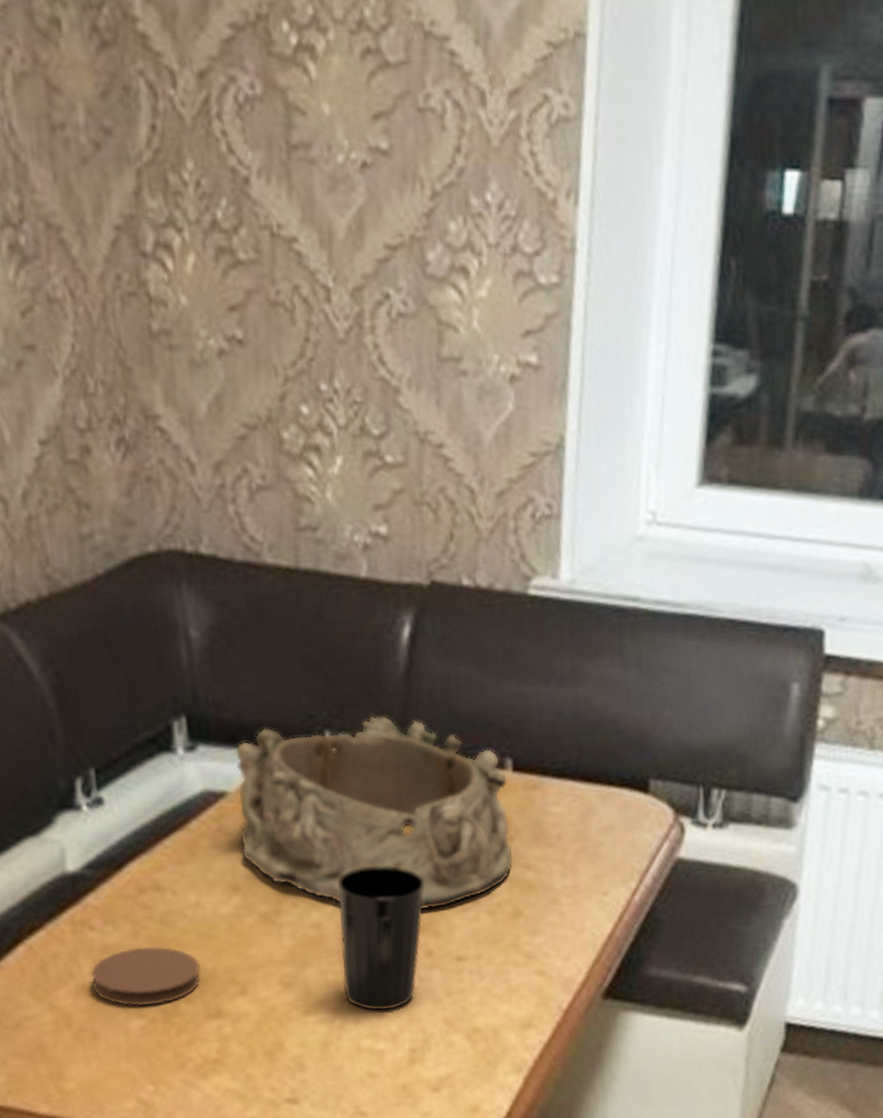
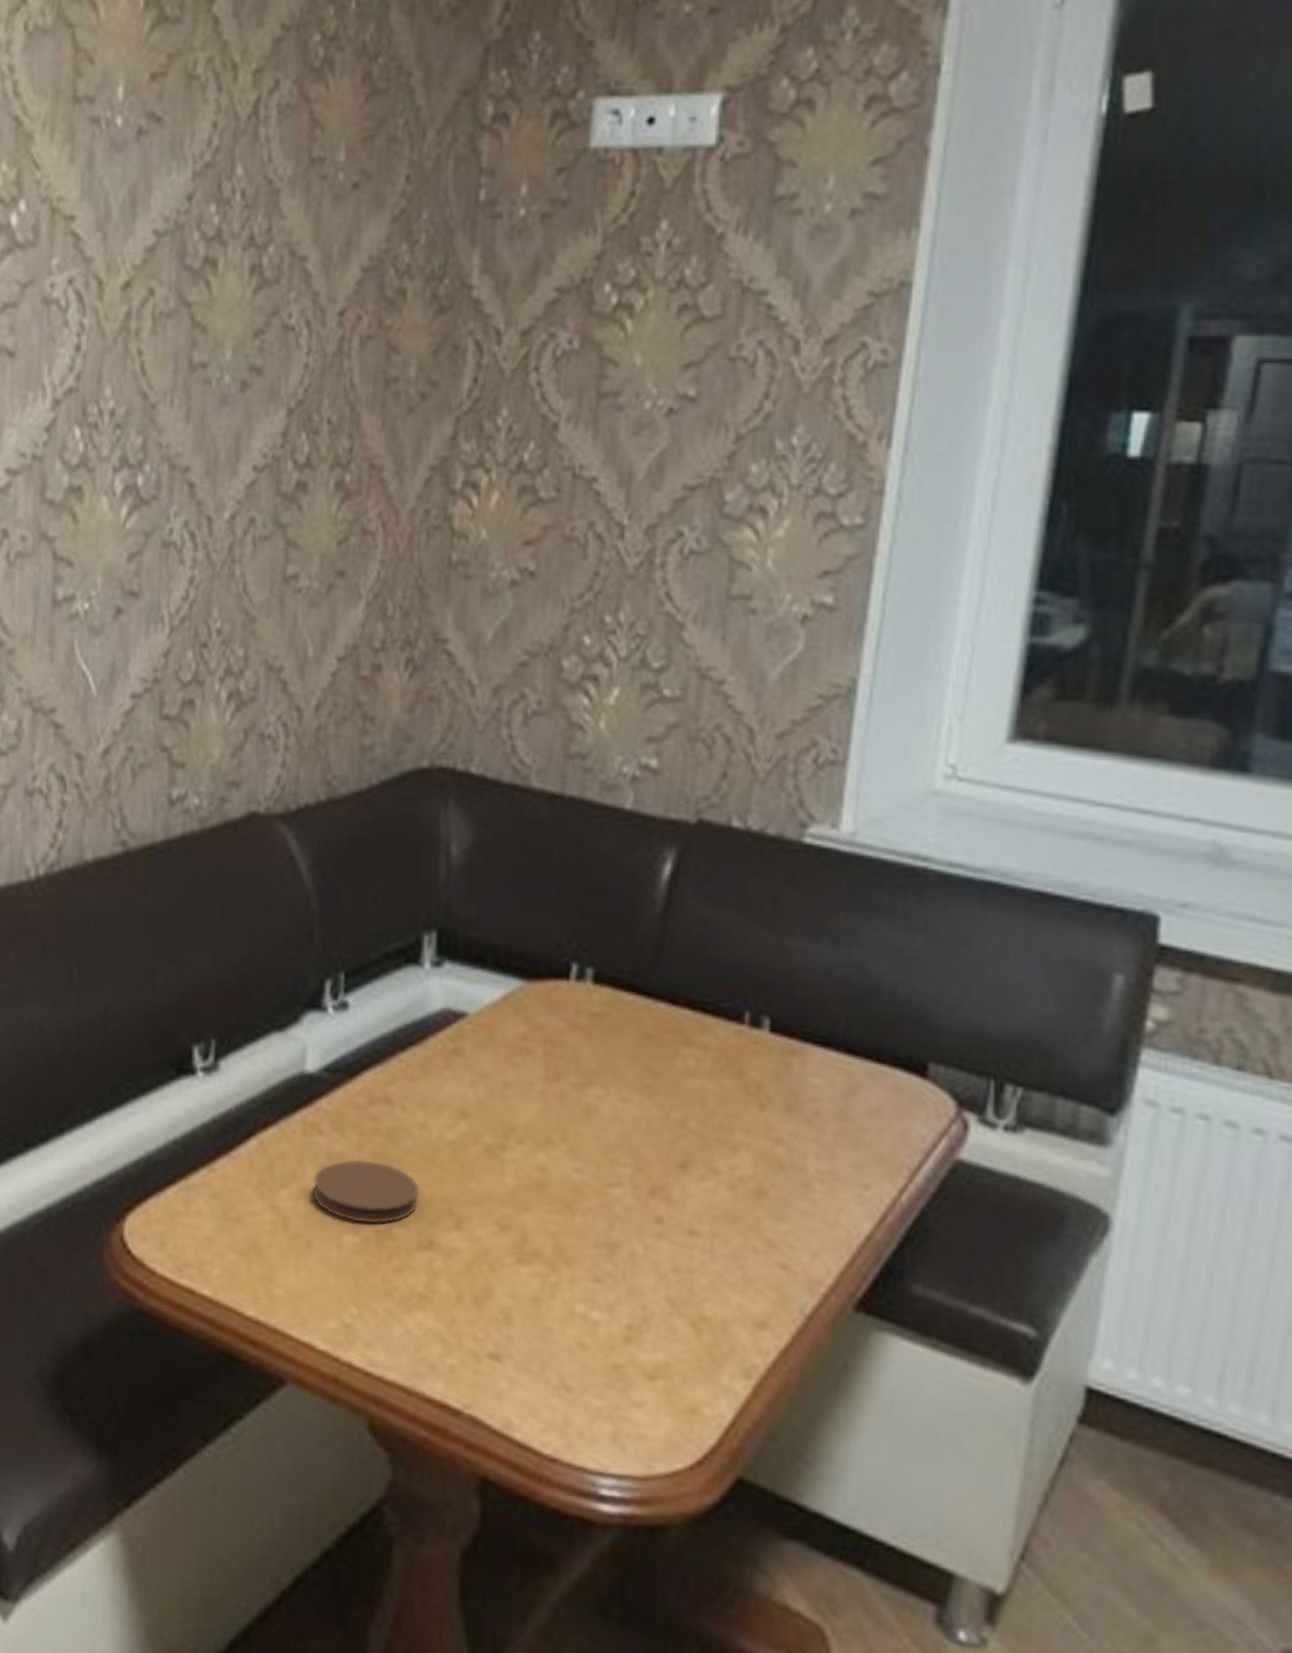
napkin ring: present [234,715,513,910] -> none [473,952,764,1172]
cup: present [337,866,424,1011] -> none [563,1113,660,1276]

